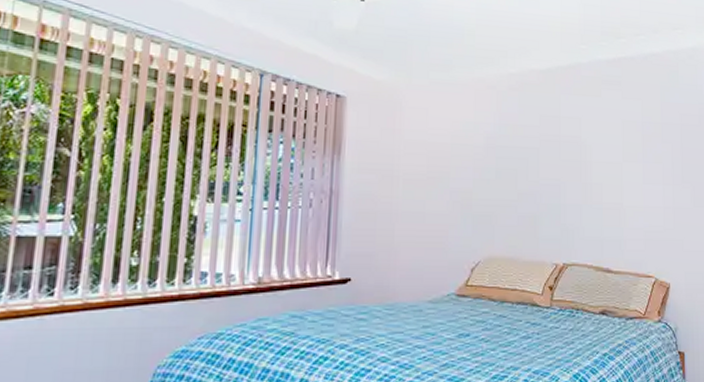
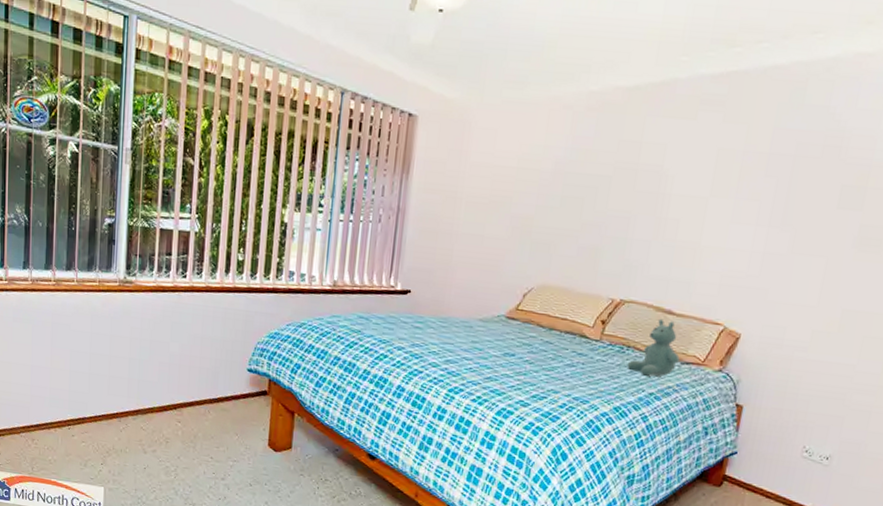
stuffed bear: none [579,277,624,337] -> present [626,318,680,377]

